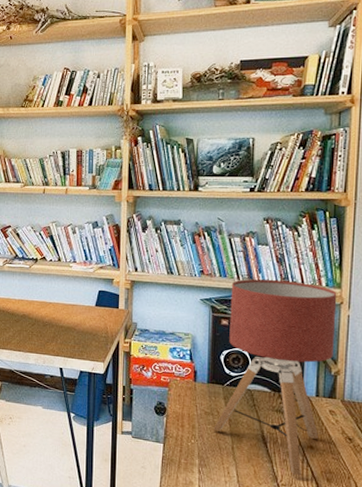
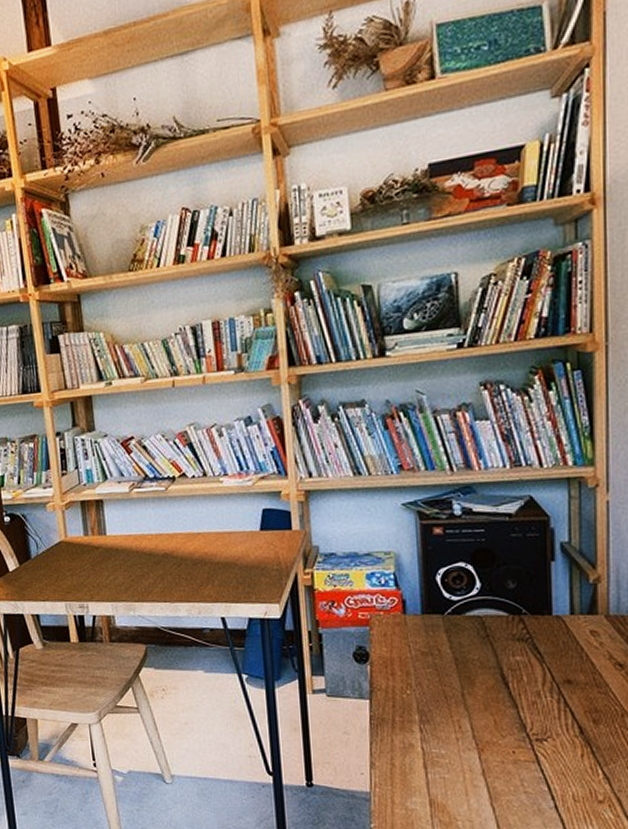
table lamp: present [212,279,337,476] -> none [433,464,591,721]

